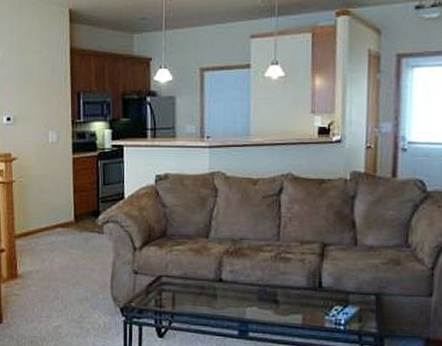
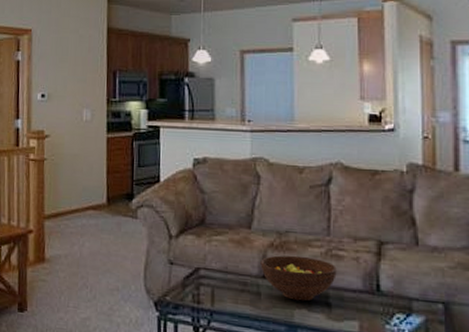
fruit bowl: none [217,260,285,300] -> present [260,255,337,302]

